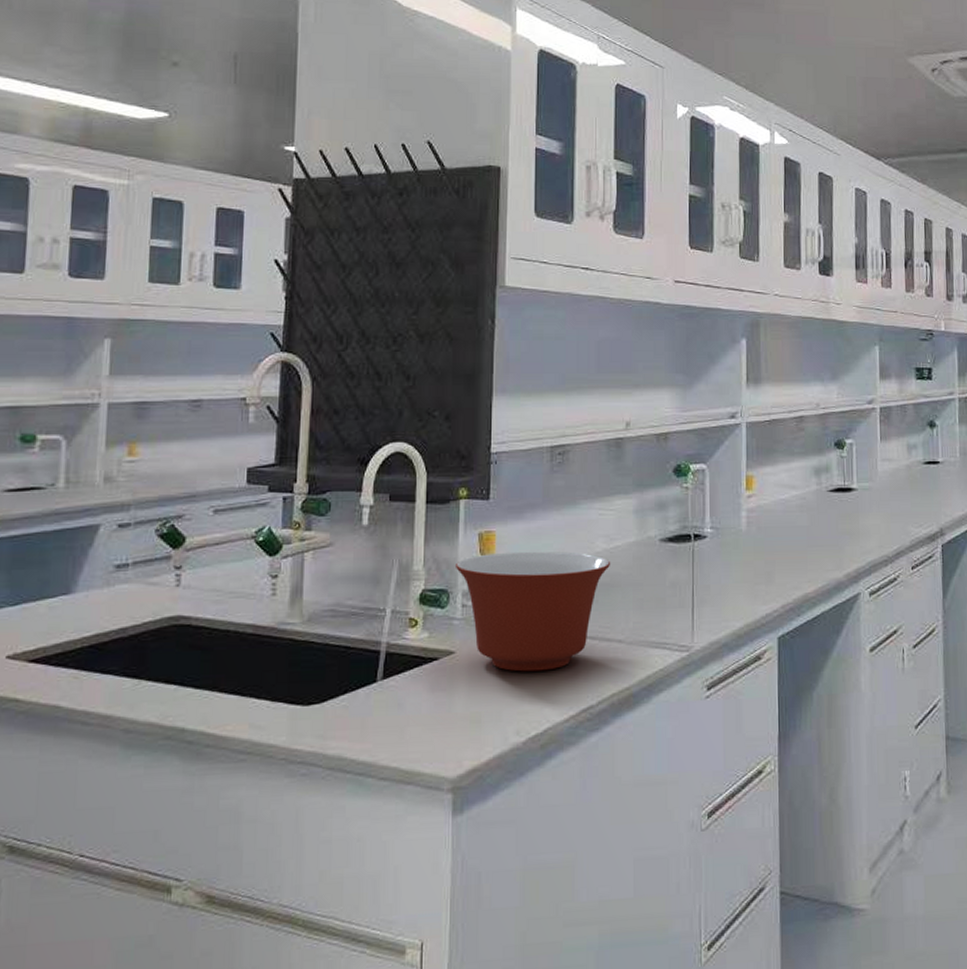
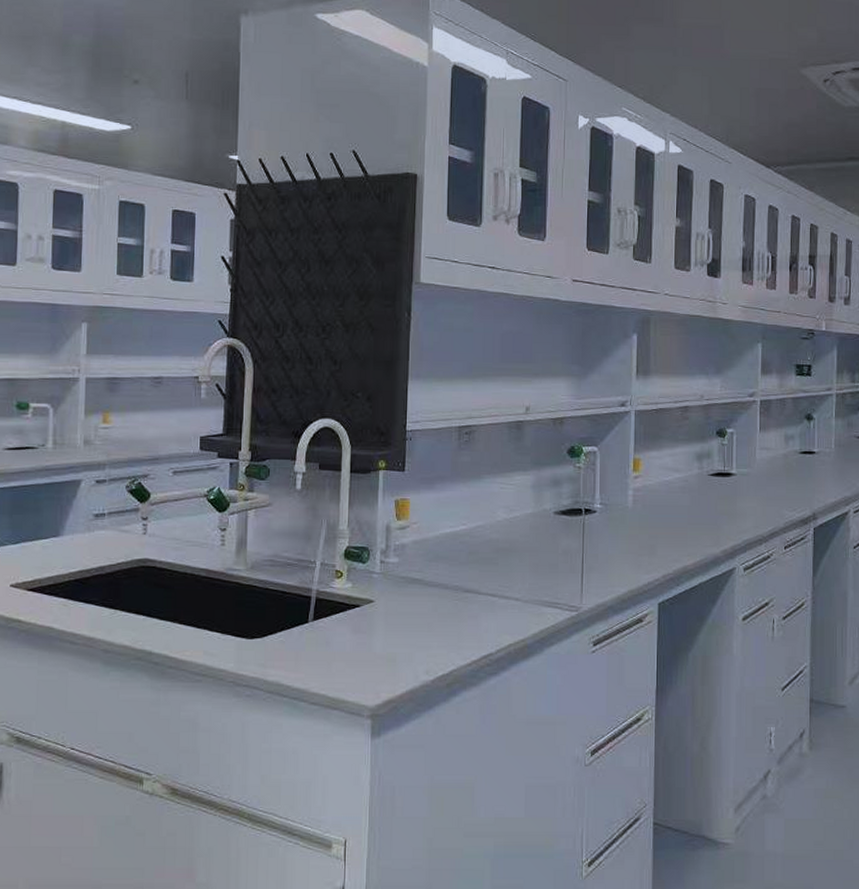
mixing bowl: present [456,551,611,672] -> none [375,517,511,621]

